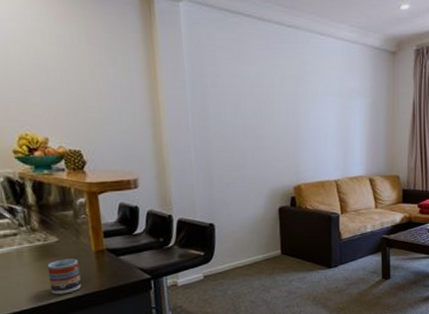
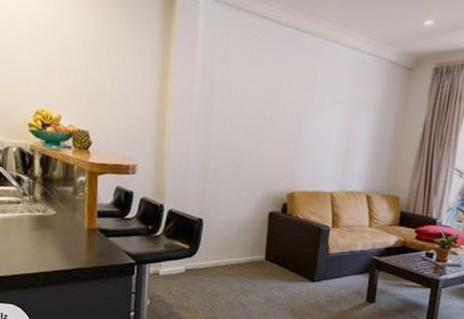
cup: present [47,258,82,295] -> none [42,232,71,266]

